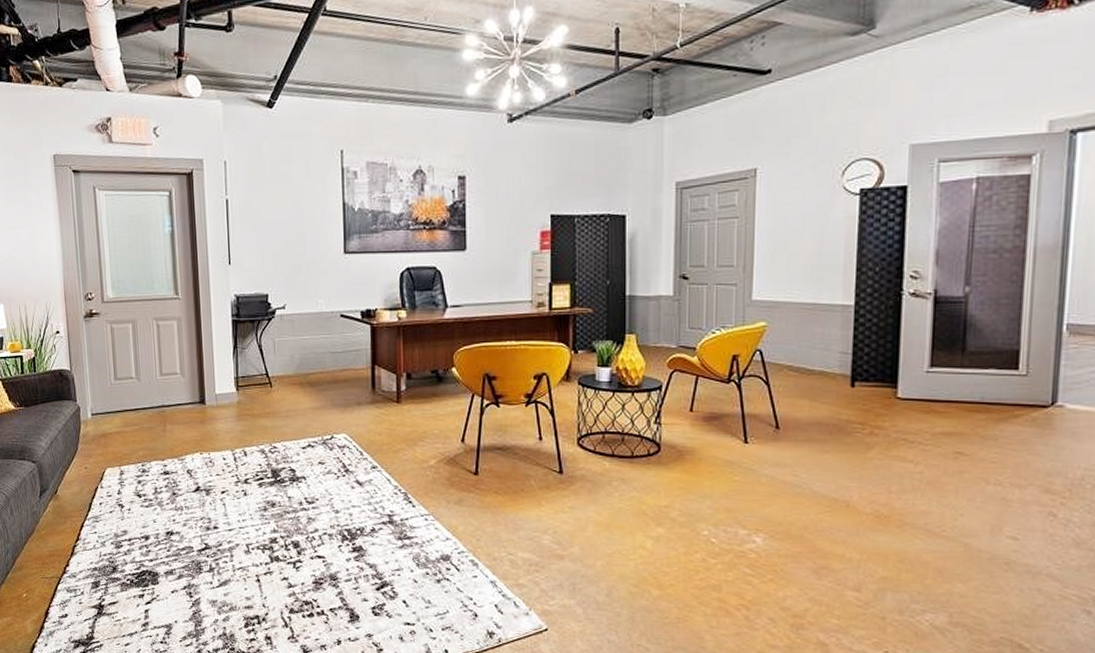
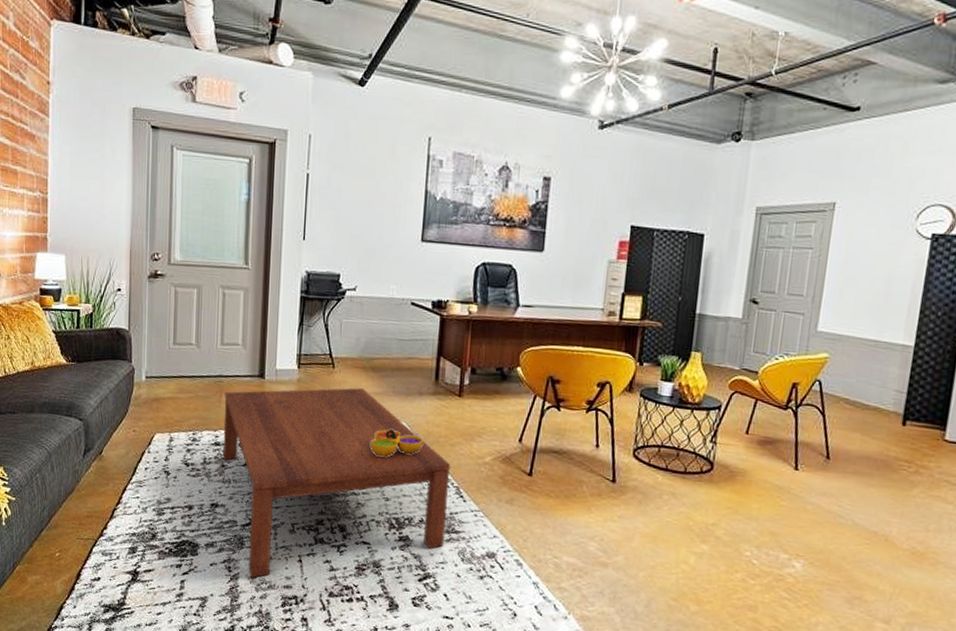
coffee table: none [168,405,397,602] -> present [222,388,451,579]
decorative bowl: none [316,442,366,470] -> present [371,429,423,458]

